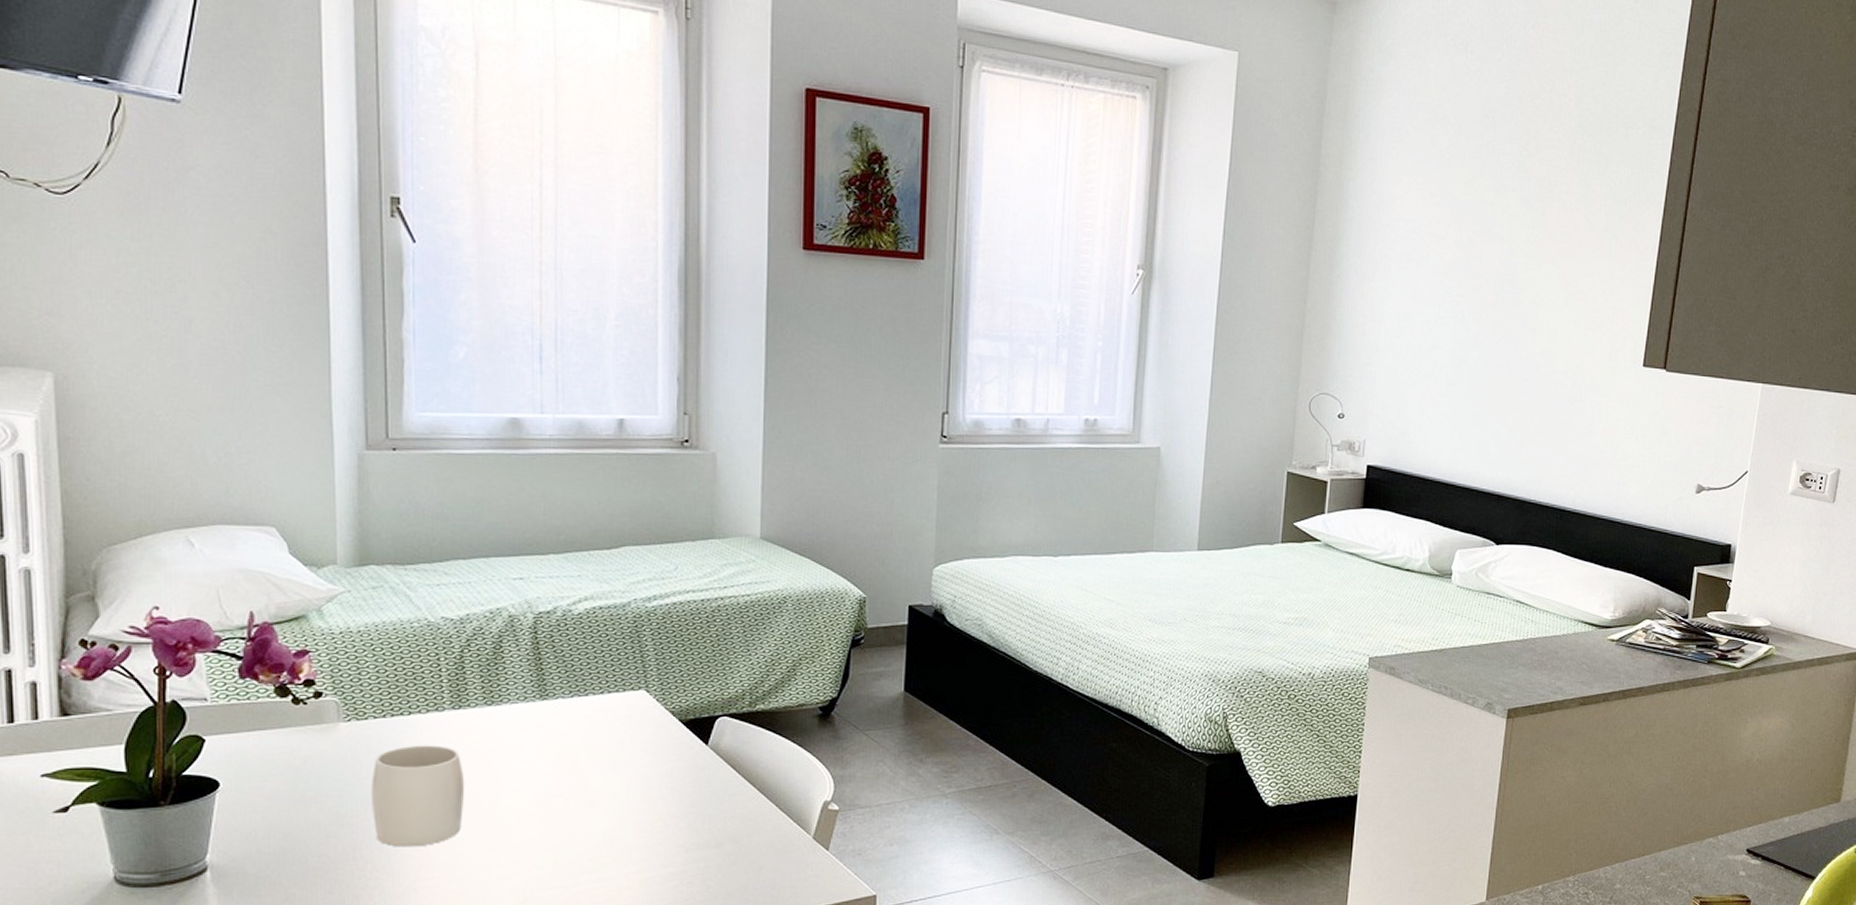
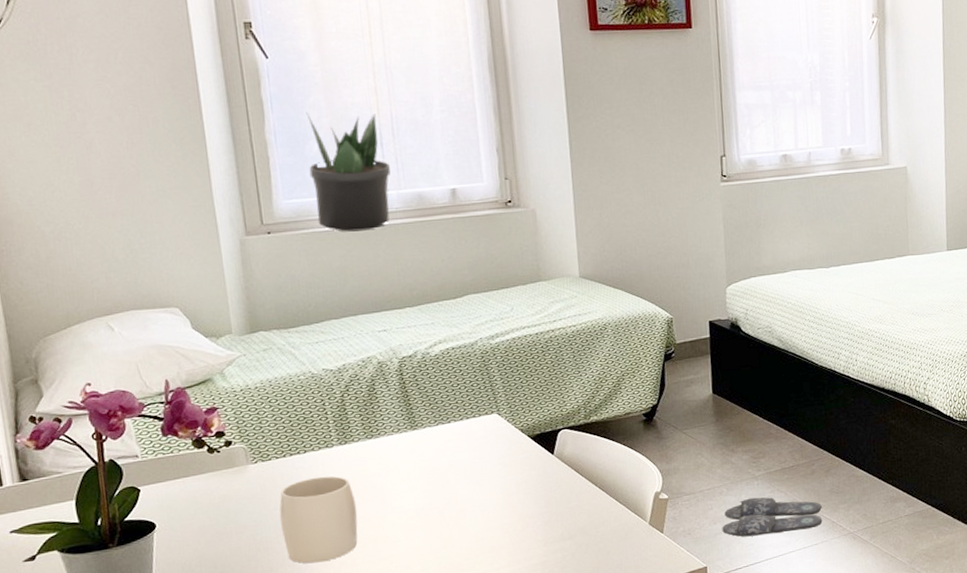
planter: none [451,310,548,458] -> present [306,112,390,232]
slippers: none [899,818,1020,864] -> present [722,497,823,537]

